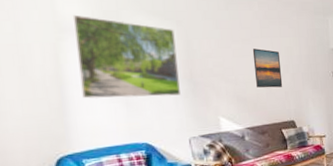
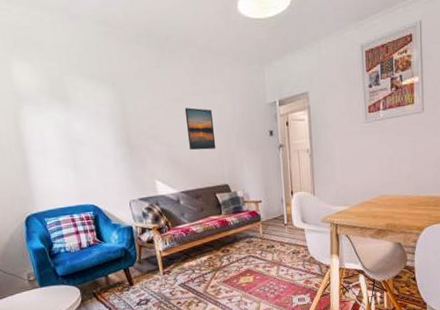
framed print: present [72,14,180,99] -> none [26,83,119,164]

